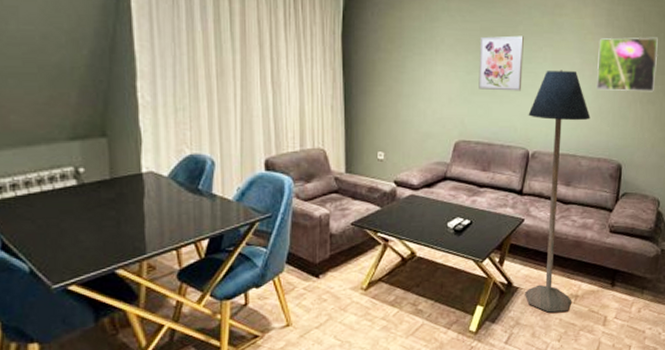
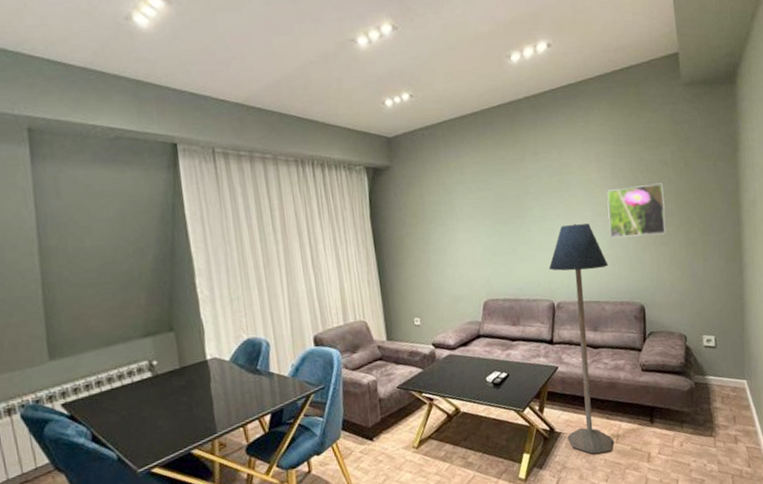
wall art: present [479,35,524,91] -> none [495,197,540,251]

